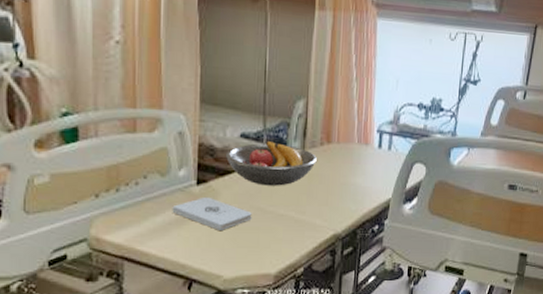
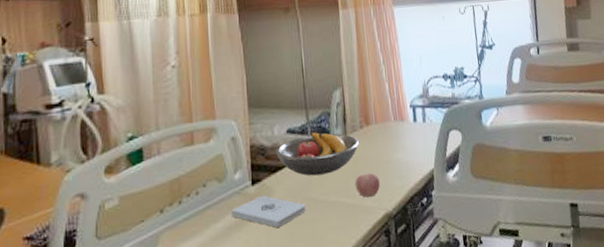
apple: none [306,193,333,216] -> present [354,173,380,198]

